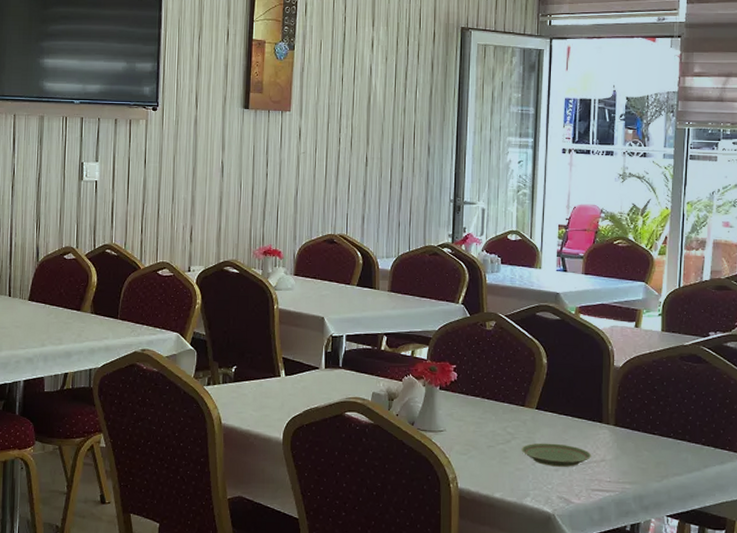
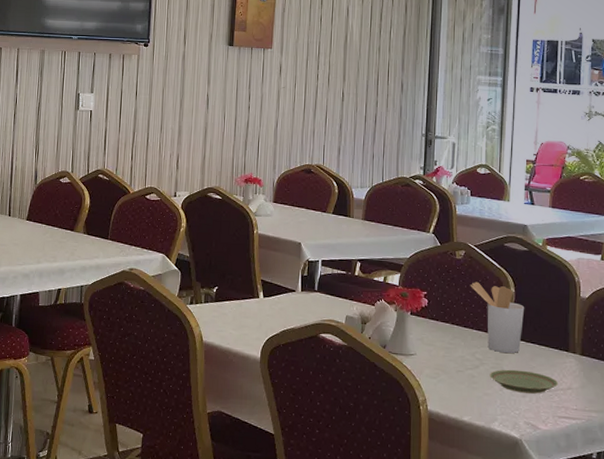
utensil holder: none [501,353,558,426] -> present [470,281,525,353]

